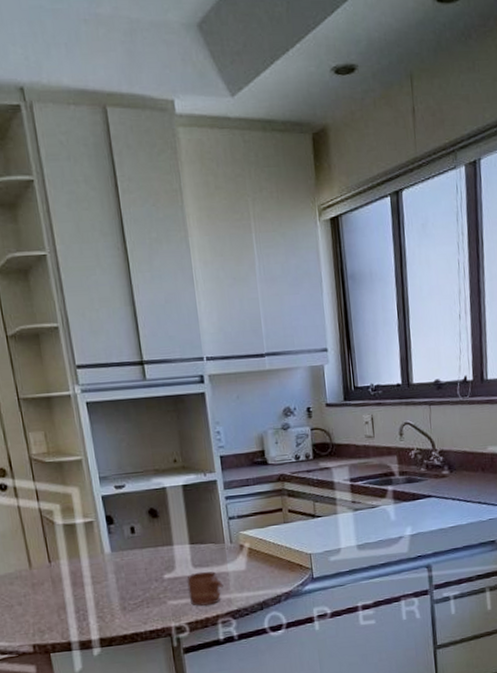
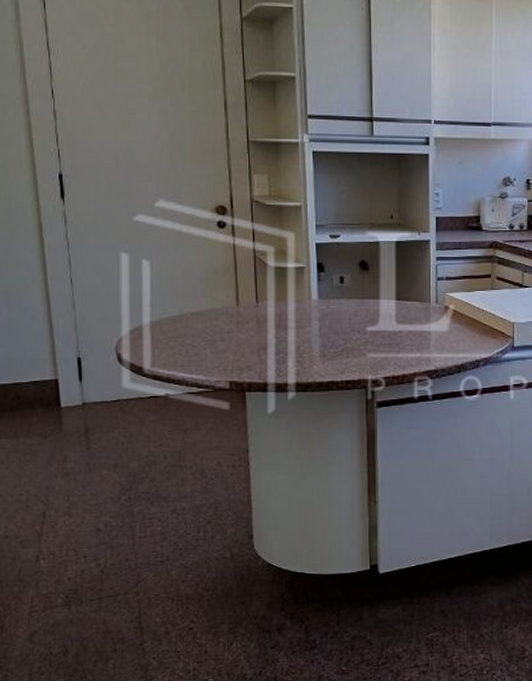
mug: present [187,571,224,607] -> none [389,328,424,363]

